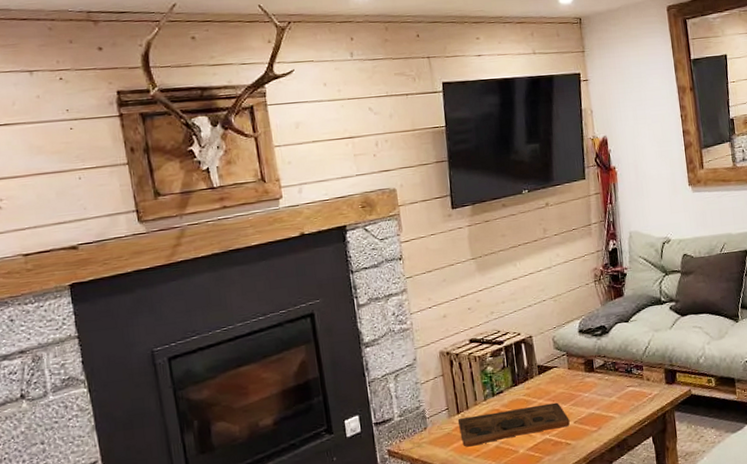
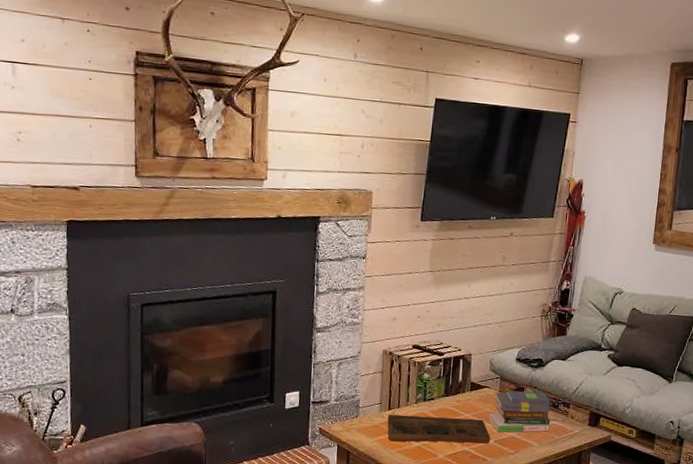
books: none [562,359,627,412] -> present [488,390,551,433]

